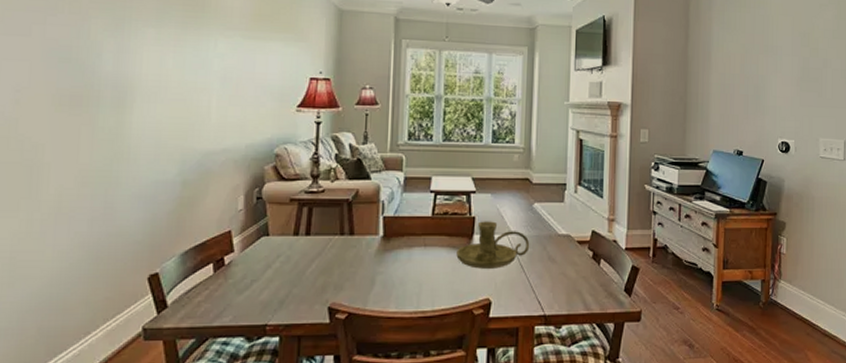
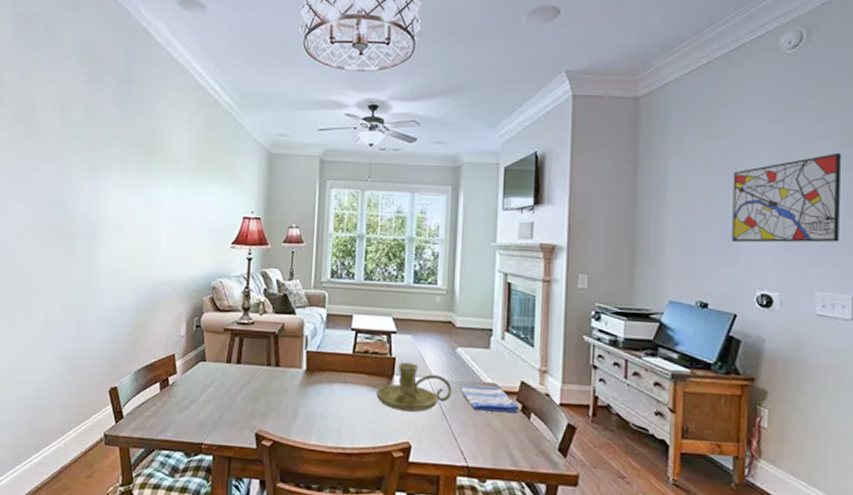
dish towel: none [537,237,591,261] -> present [460,384,519,414]
wall art: none [760,23,838,98] -> present [732,152,842,243]

